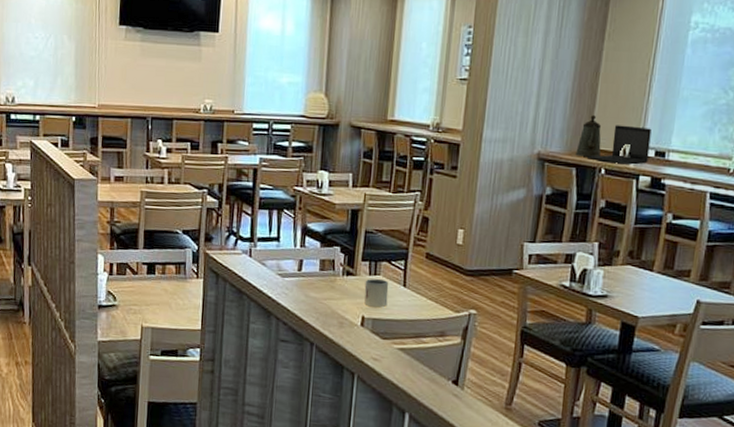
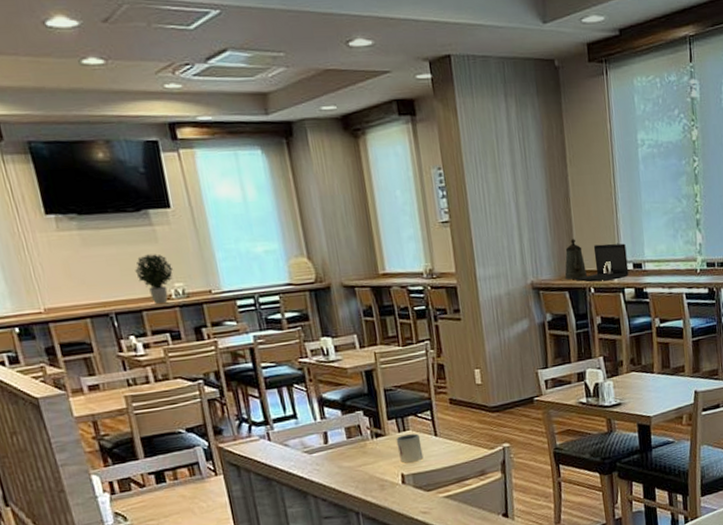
potted plant: none [176,70,207,116] -> present [135,254,173,305]

